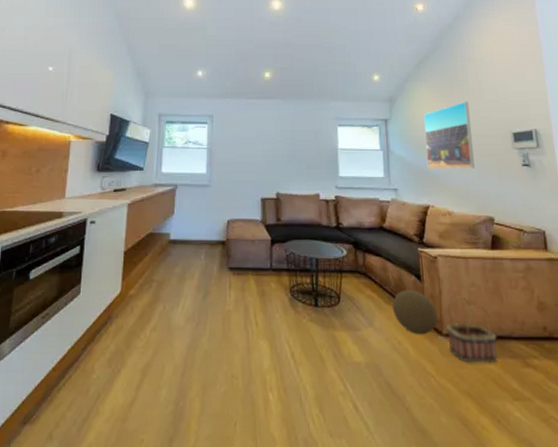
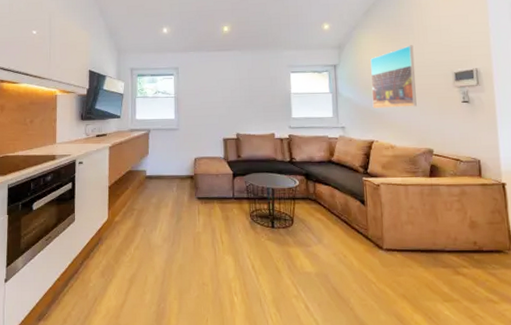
decorative ball: present [393,290,438,335] -> none [339,213,379,250]
basket: present [445,296,498,364] -> none [386,217,432,273]

